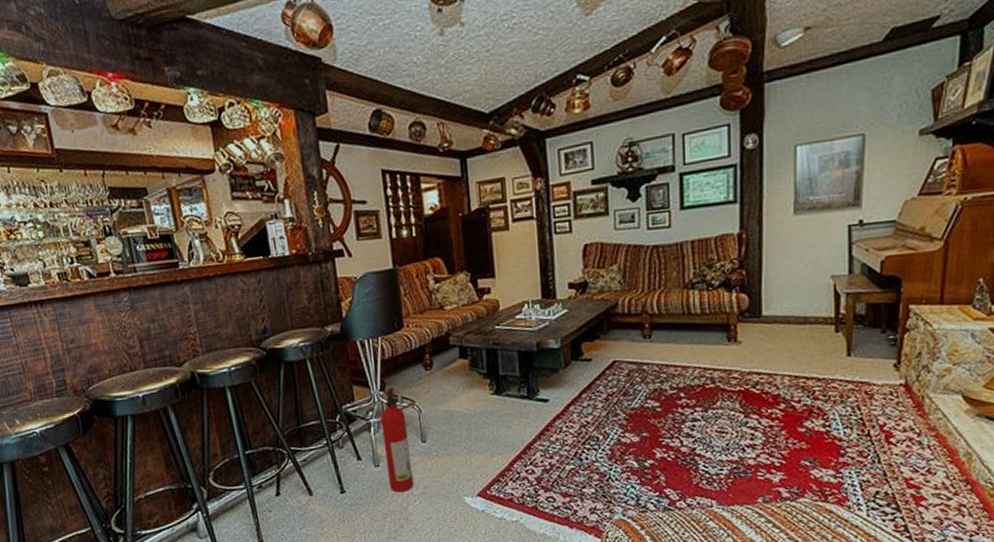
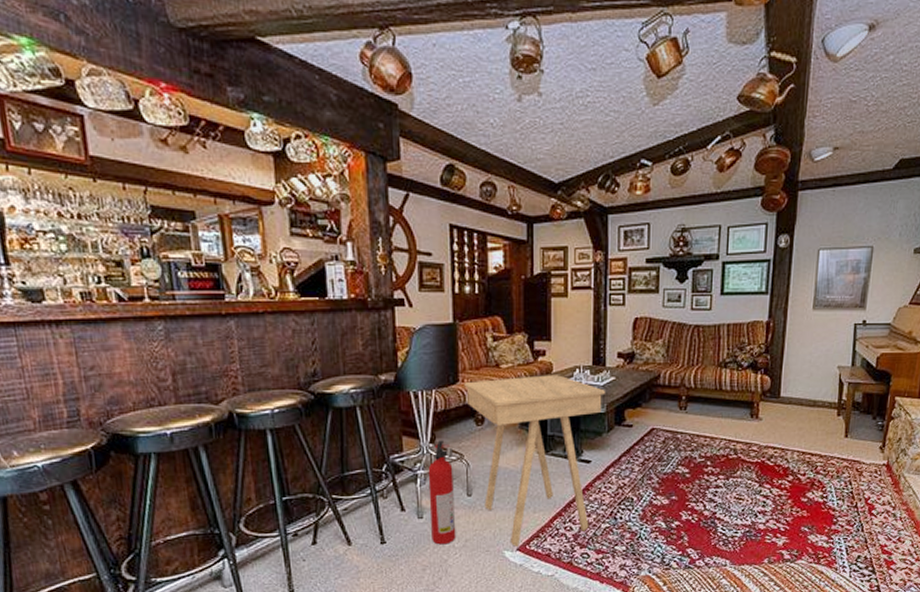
side table: none [409,312,558,492] -> present [464,375,605,547]

